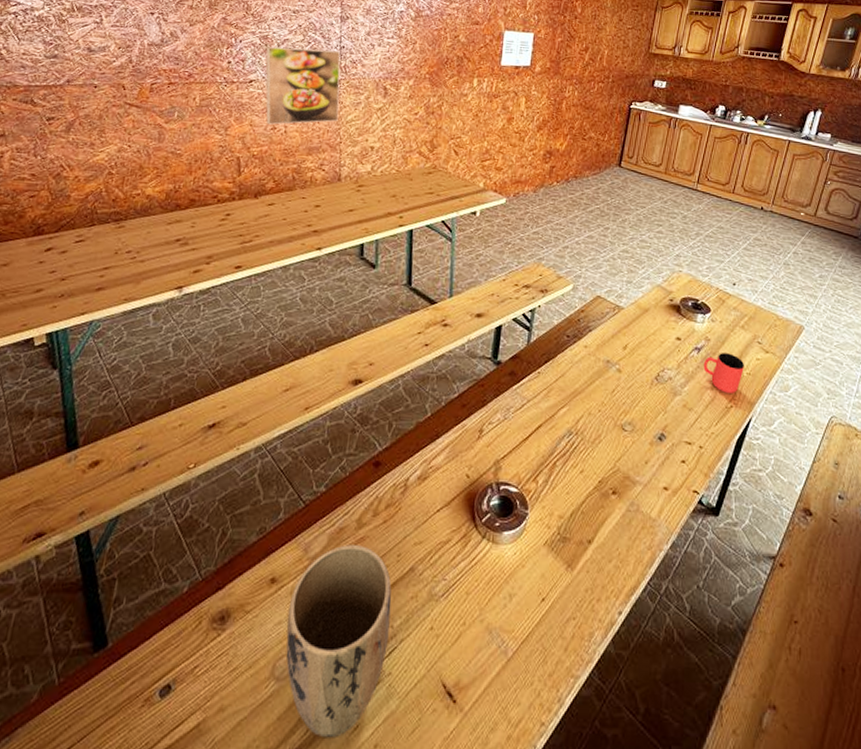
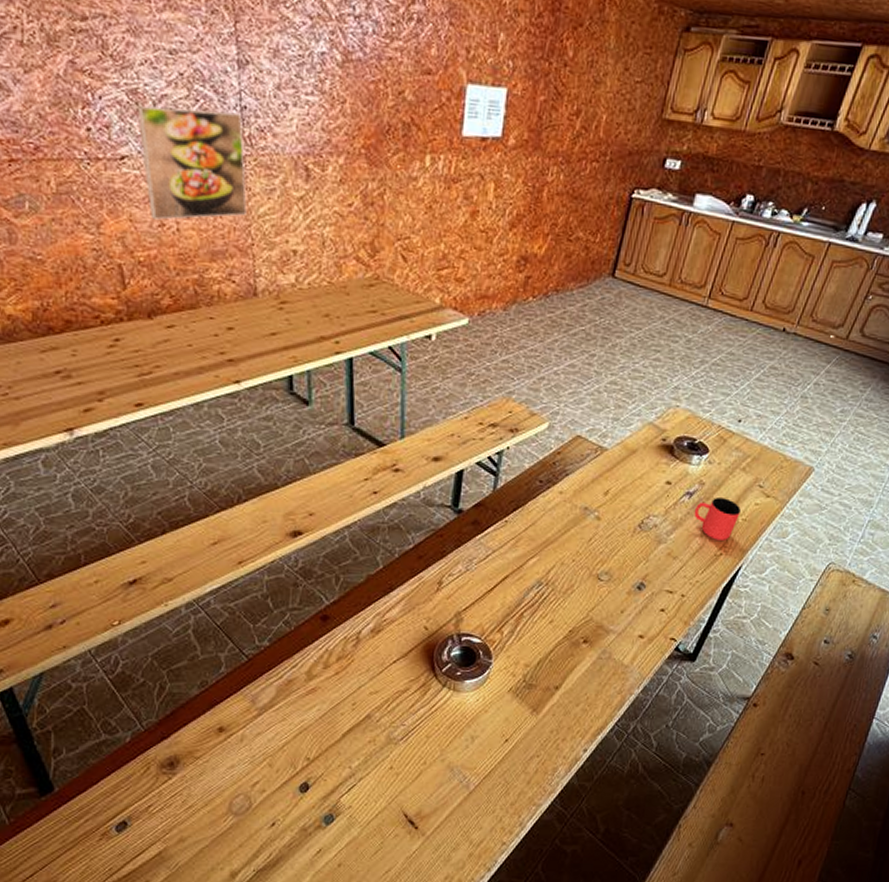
plant pot: present [285,545,392,739] -> none [239,695,349,860]

